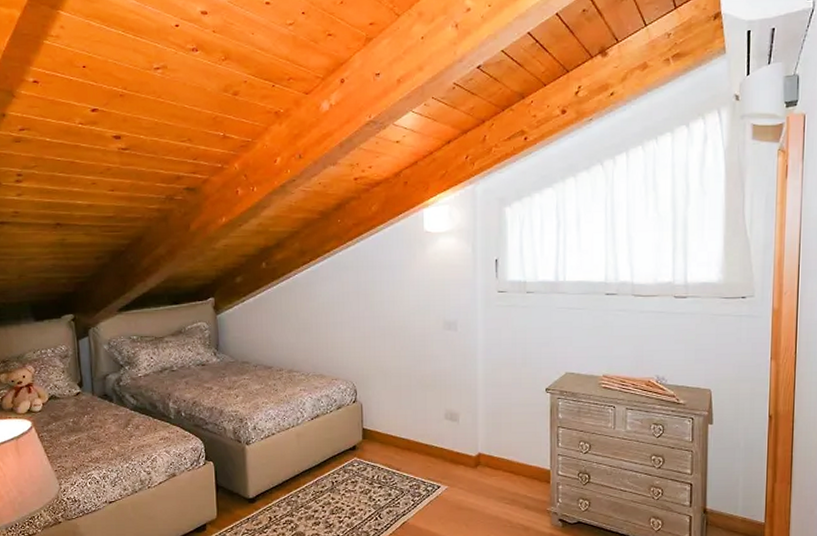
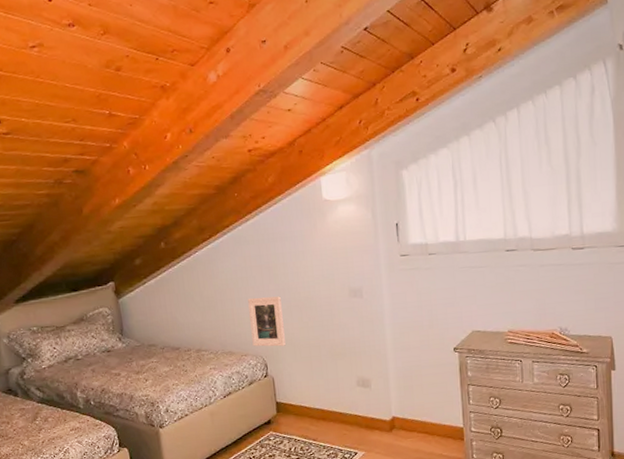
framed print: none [343,323,378,373] -> present [248,296,287,347]

